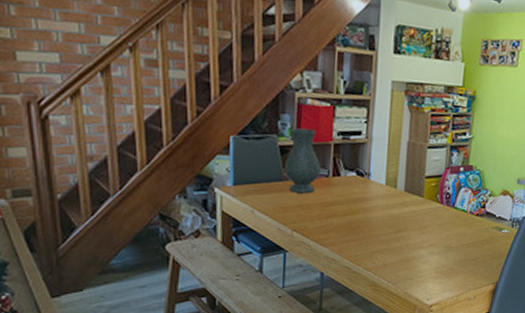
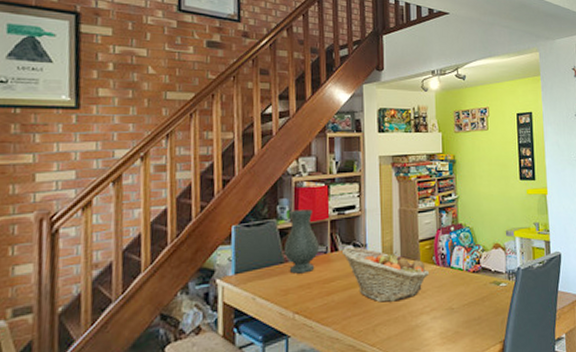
fruit basket: none [343,173,433,233] -> present [341,247,430,303]

